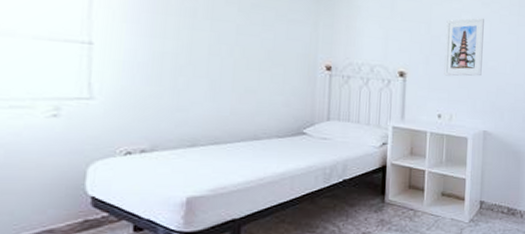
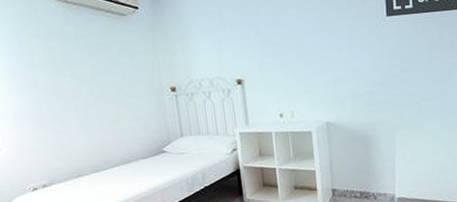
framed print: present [444,17,484,76] -> none [274,8,317,75]

